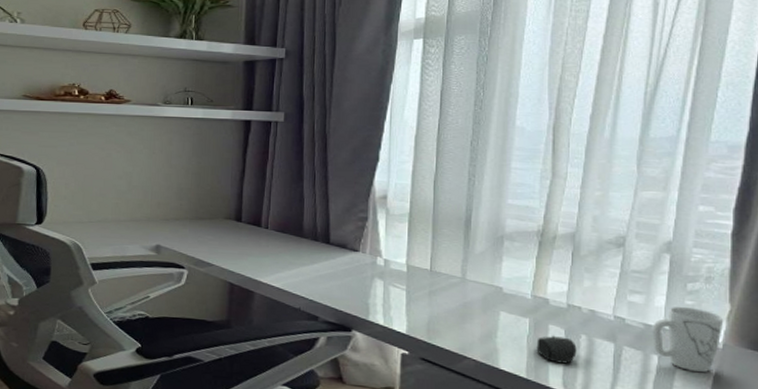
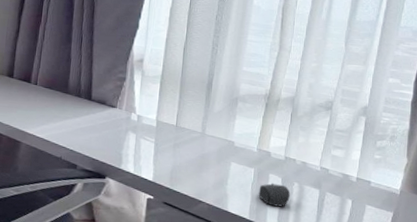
mug: present [652,306,724,373] -> none [349,159,402,214]

